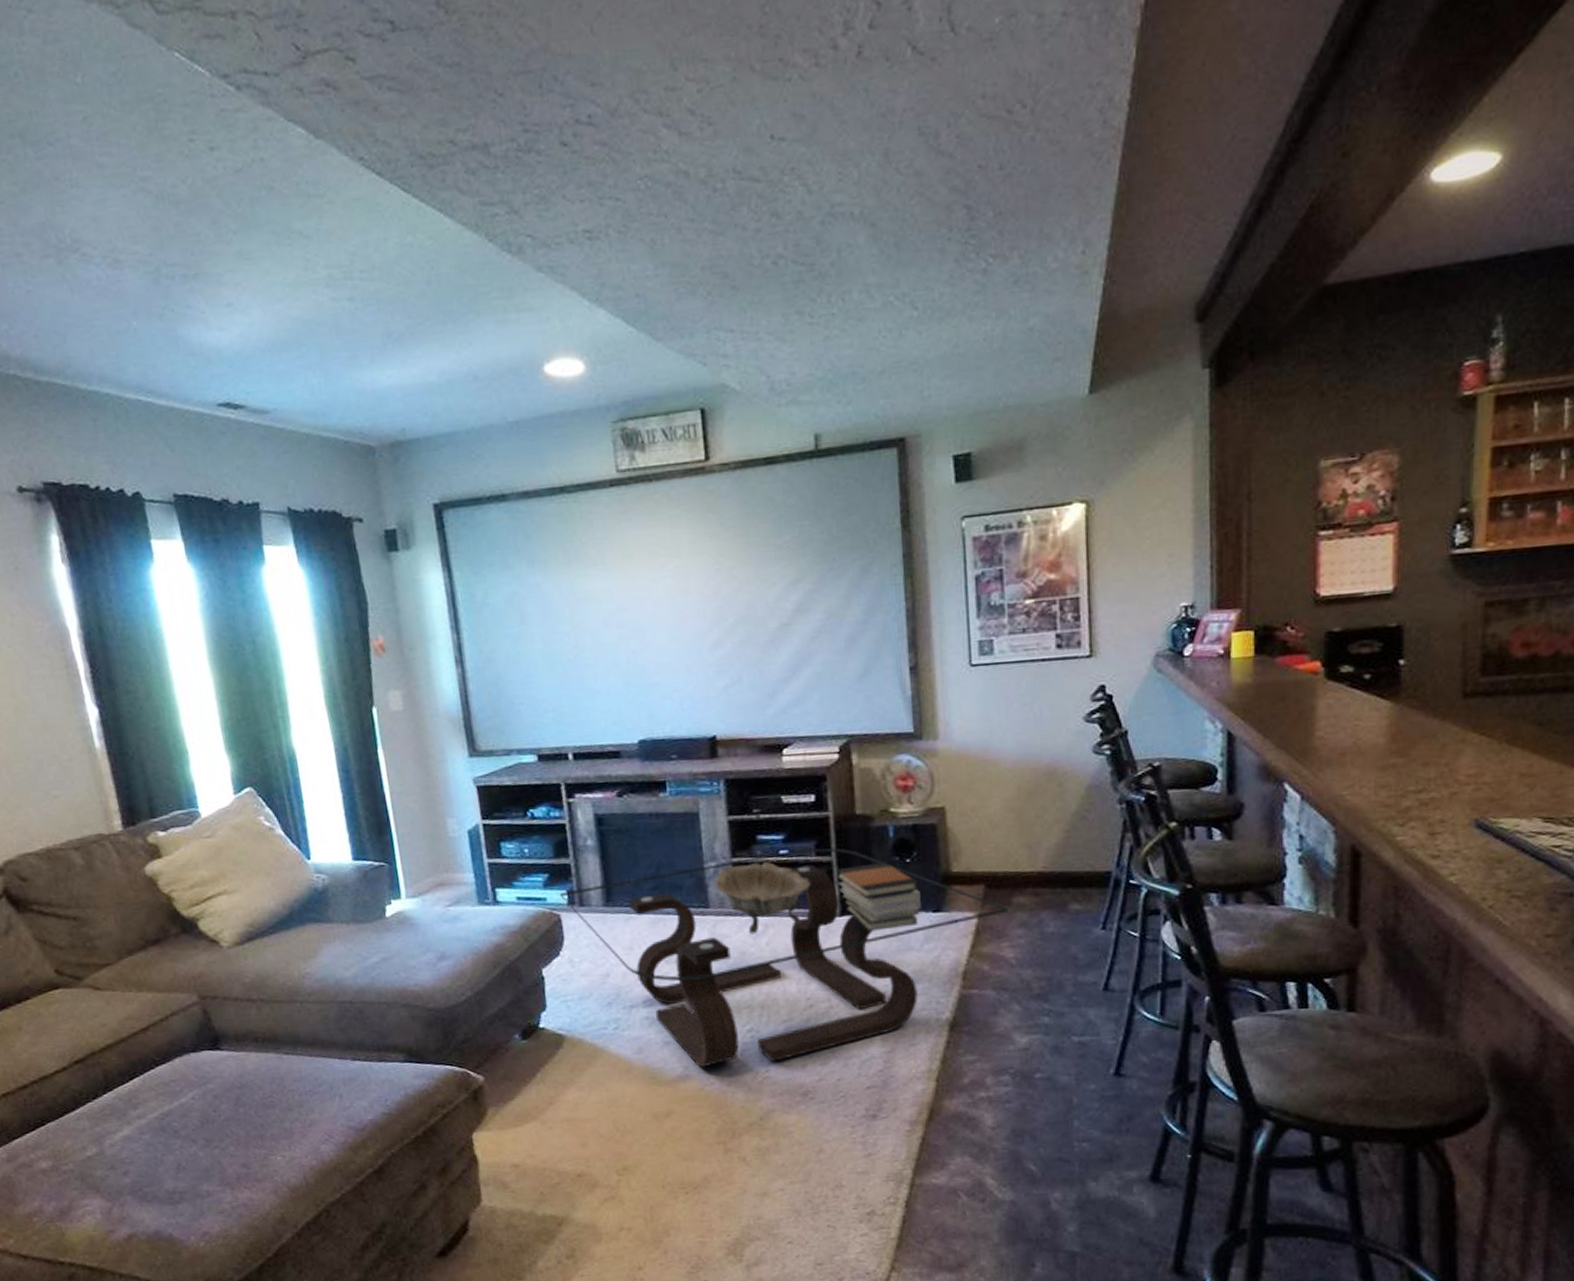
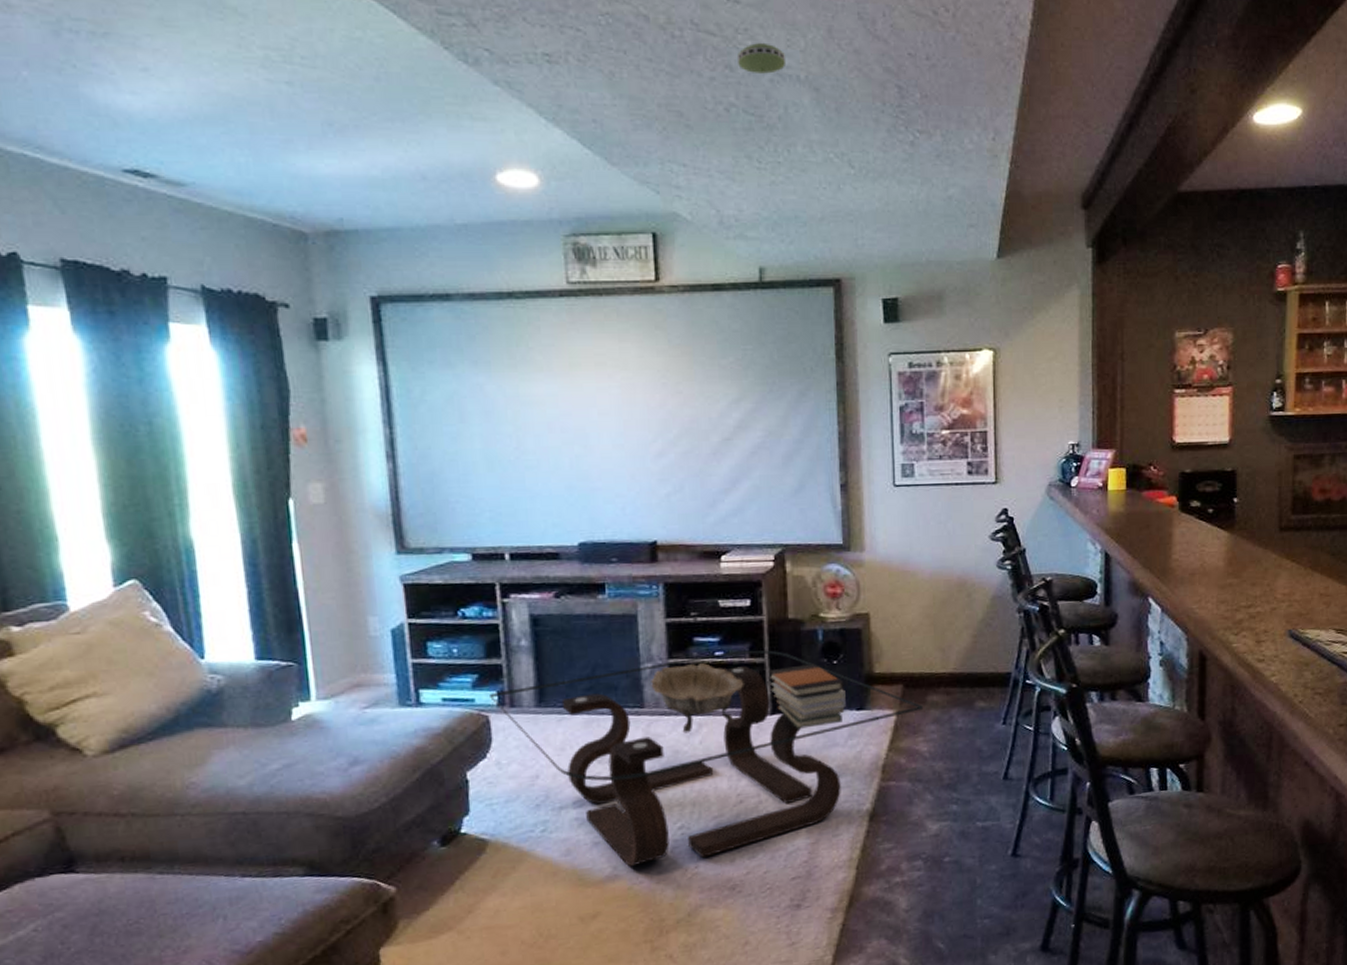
smoke detector: none [784,180,837,218] -> present [738,42,785,74]

